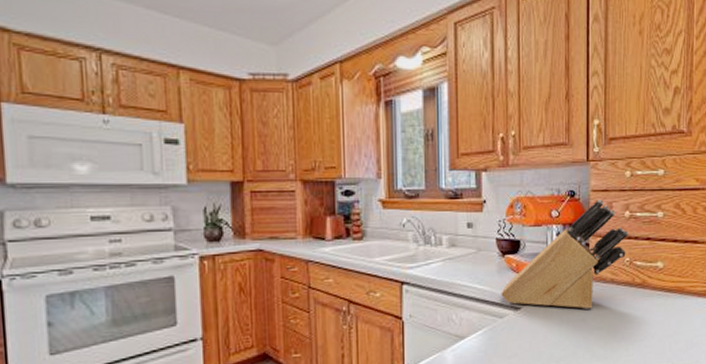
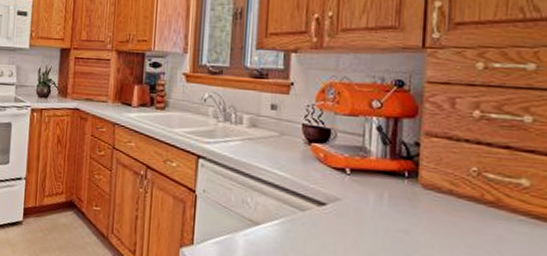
knife block: present [501,198,628,309] -> none [303,92,478,221]

